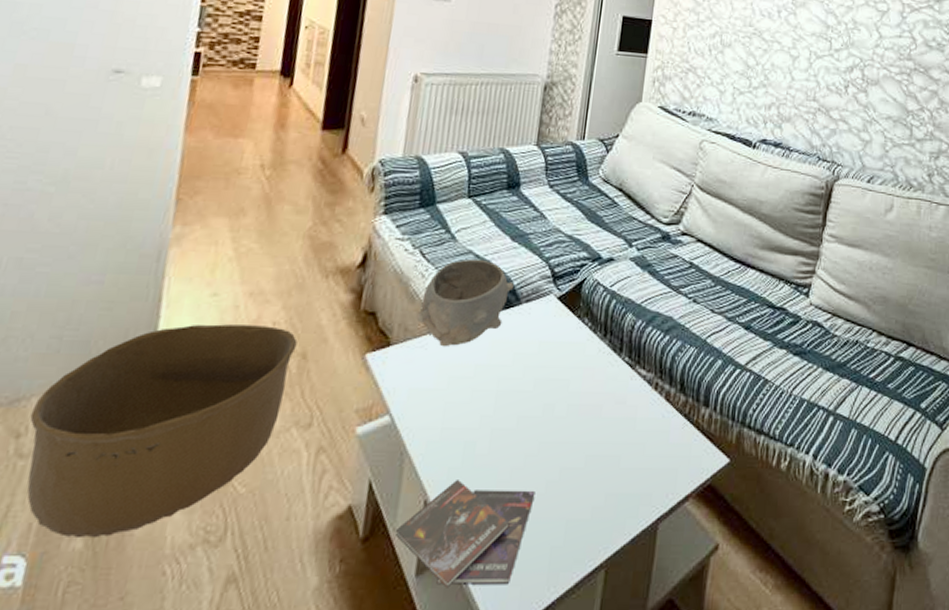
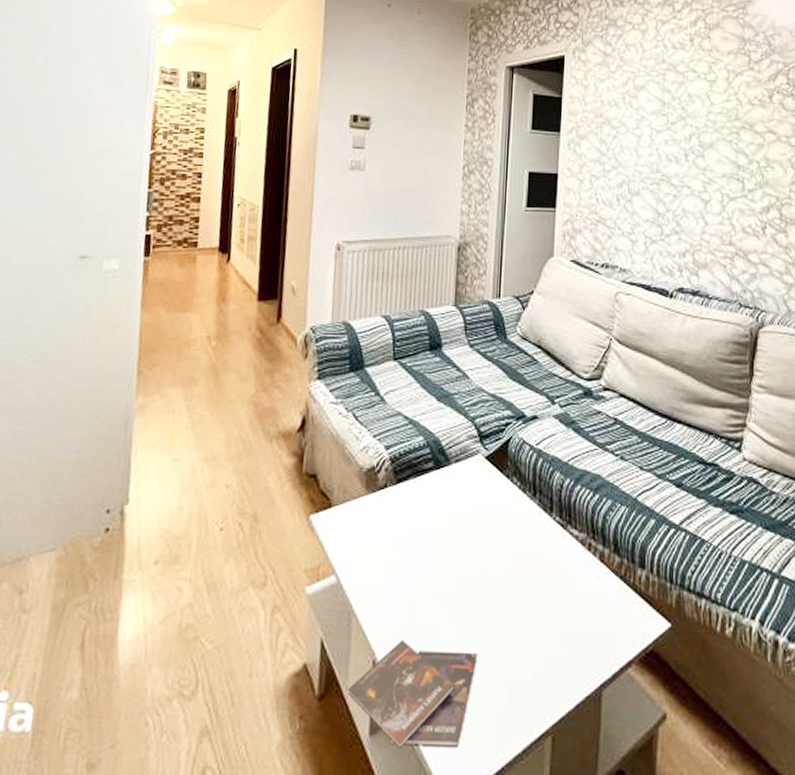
basket: present [27,324,298,539] -> none [29,488,249,689]
bowl: present [416,258,514,347] -> none [353,420,442,508]

